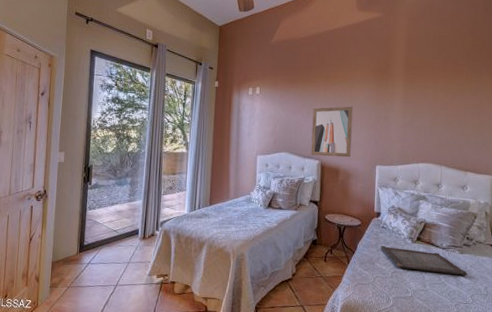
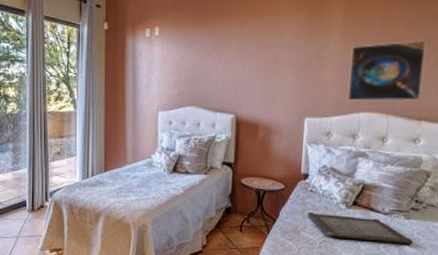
wall art: present [311,106,353,158] -> none [223,45,277,110]
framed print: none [409,108,466,156] -> present [347,40,426,102]

